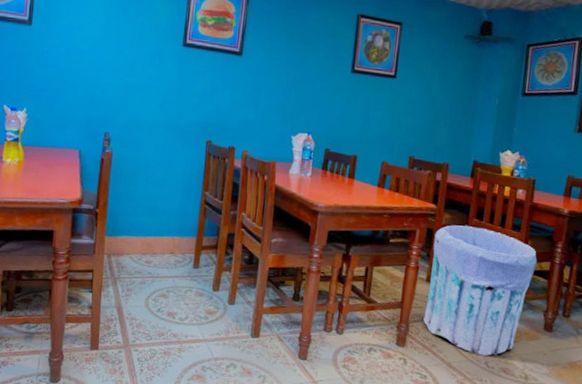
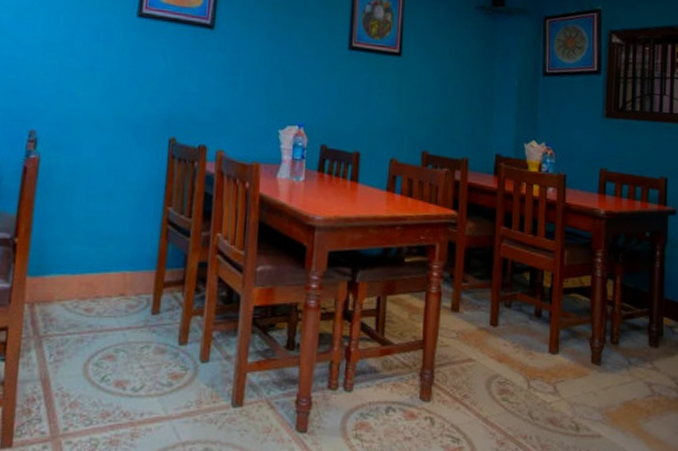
trash can: present [423,225,537,356] -> none [451,235,576,403]

